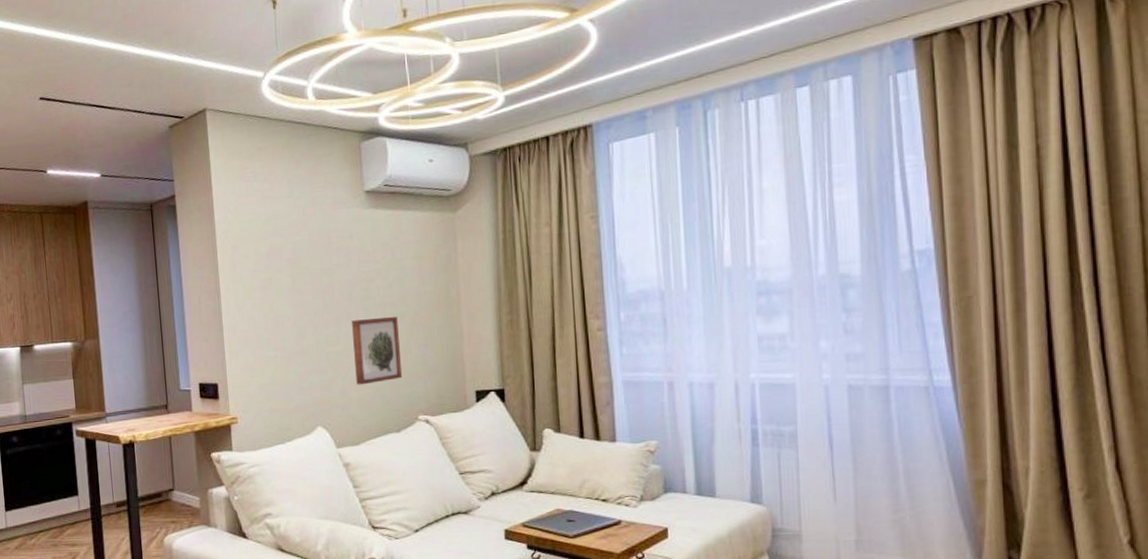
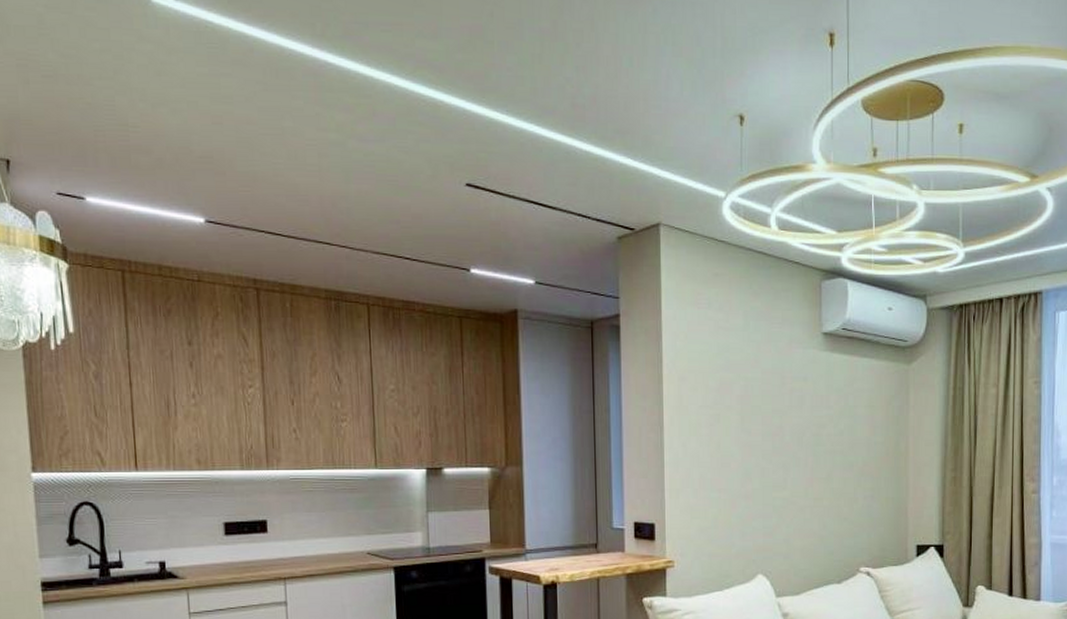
wall art: present [351,316,403,385] -> none [799,464,847,533]

